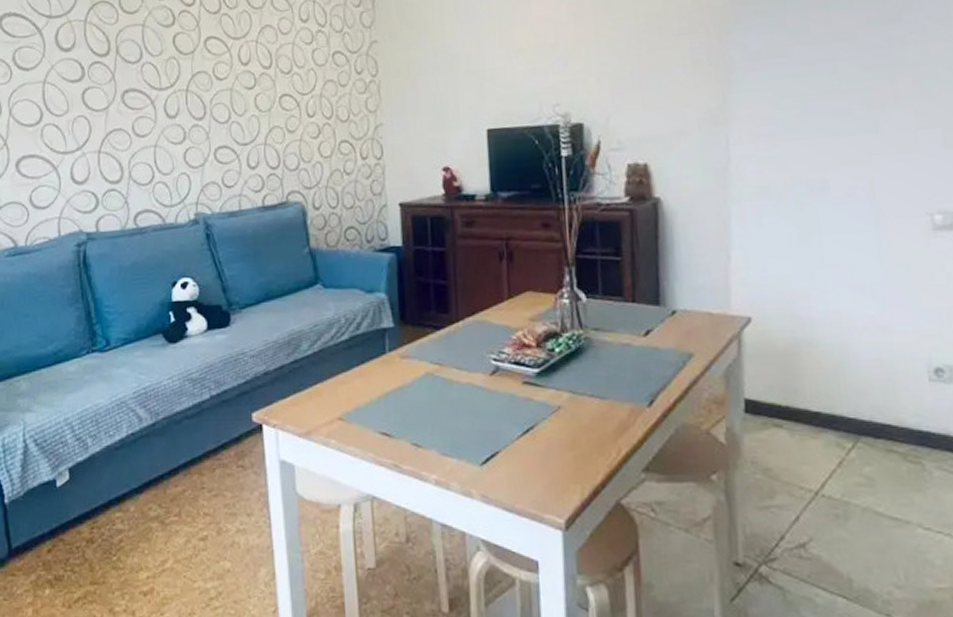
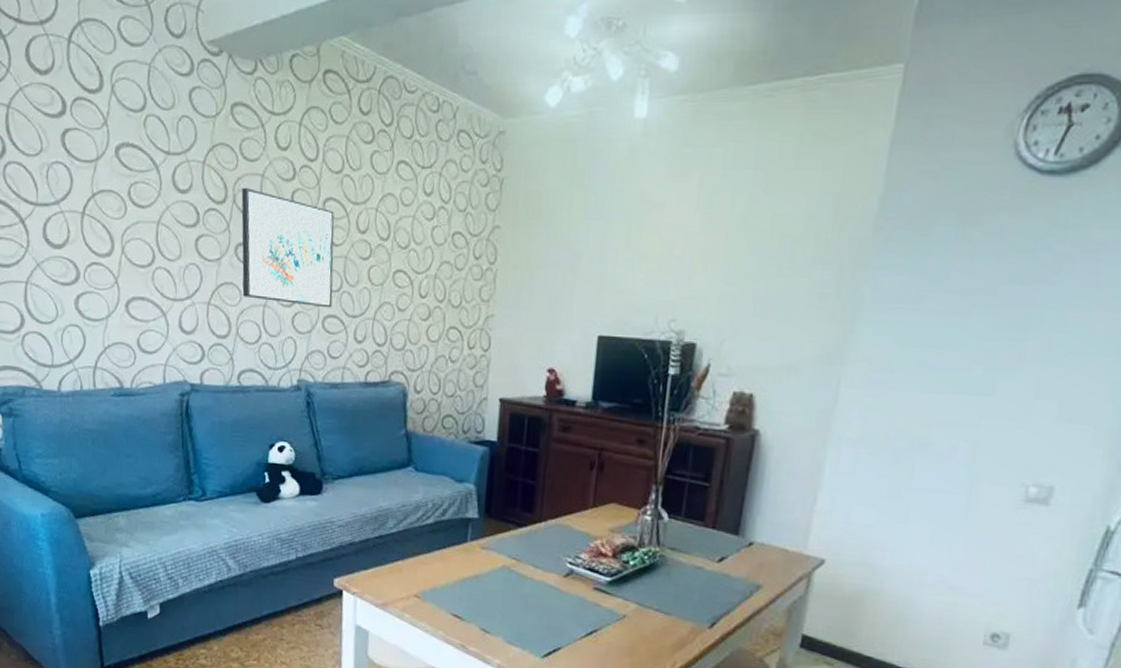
wall art: none [124,37,223,141] -> present [241,187,334,308]

